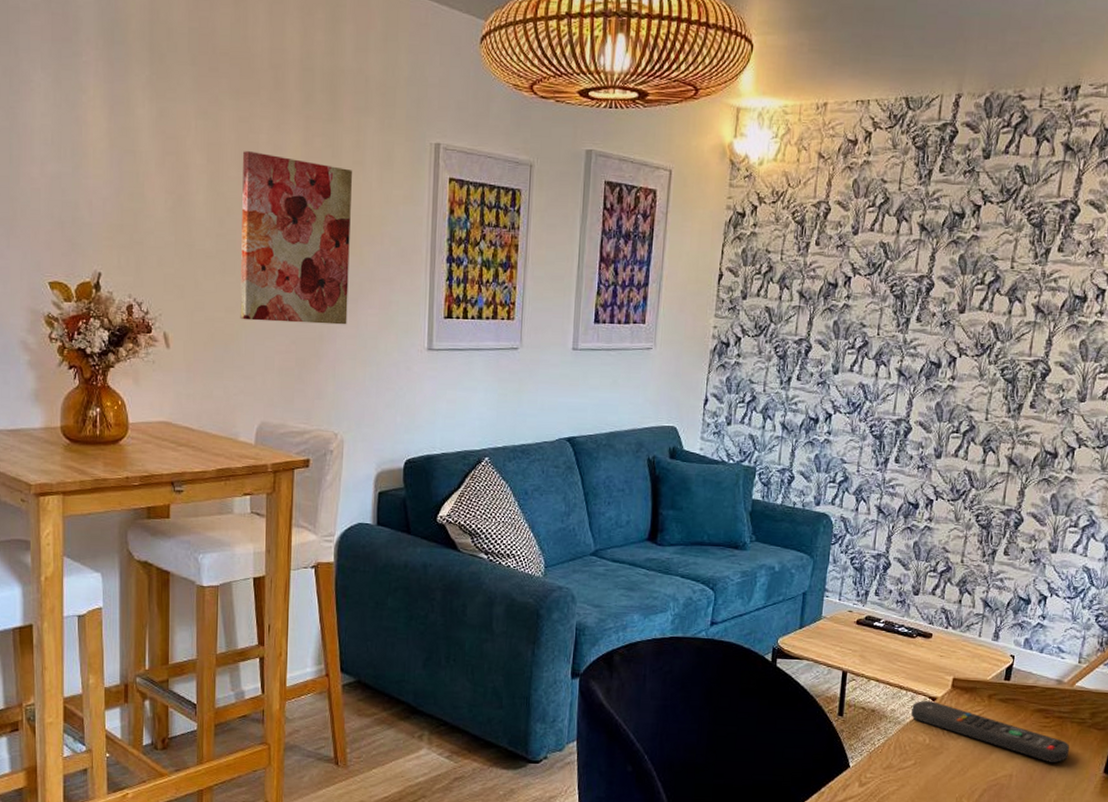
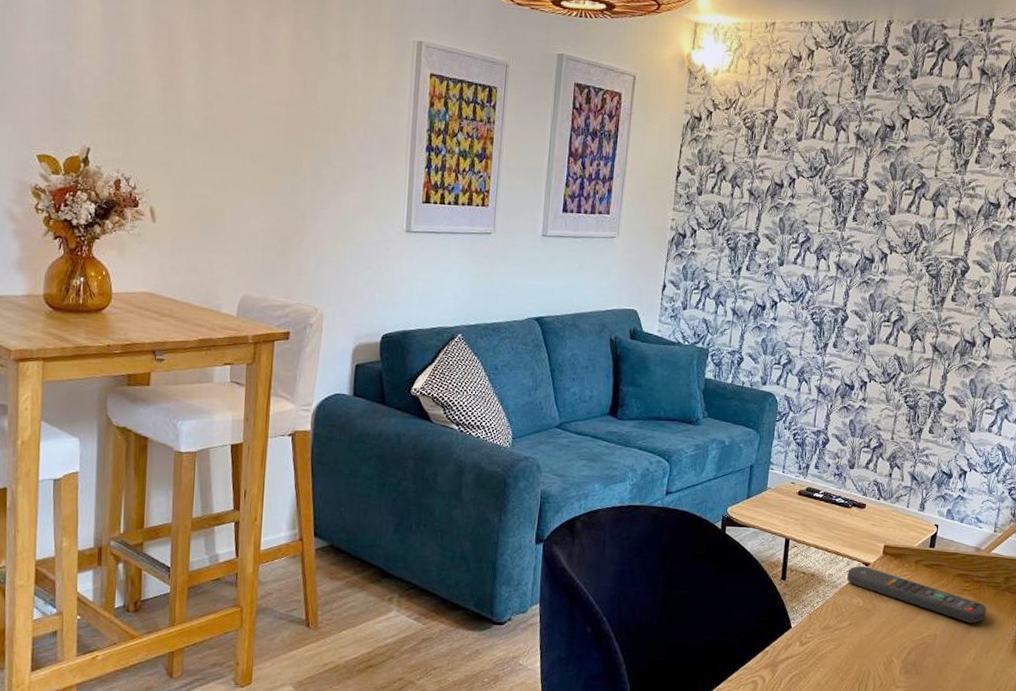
wall art: present [240,151,352,325] -> none [226,39,338,206]

